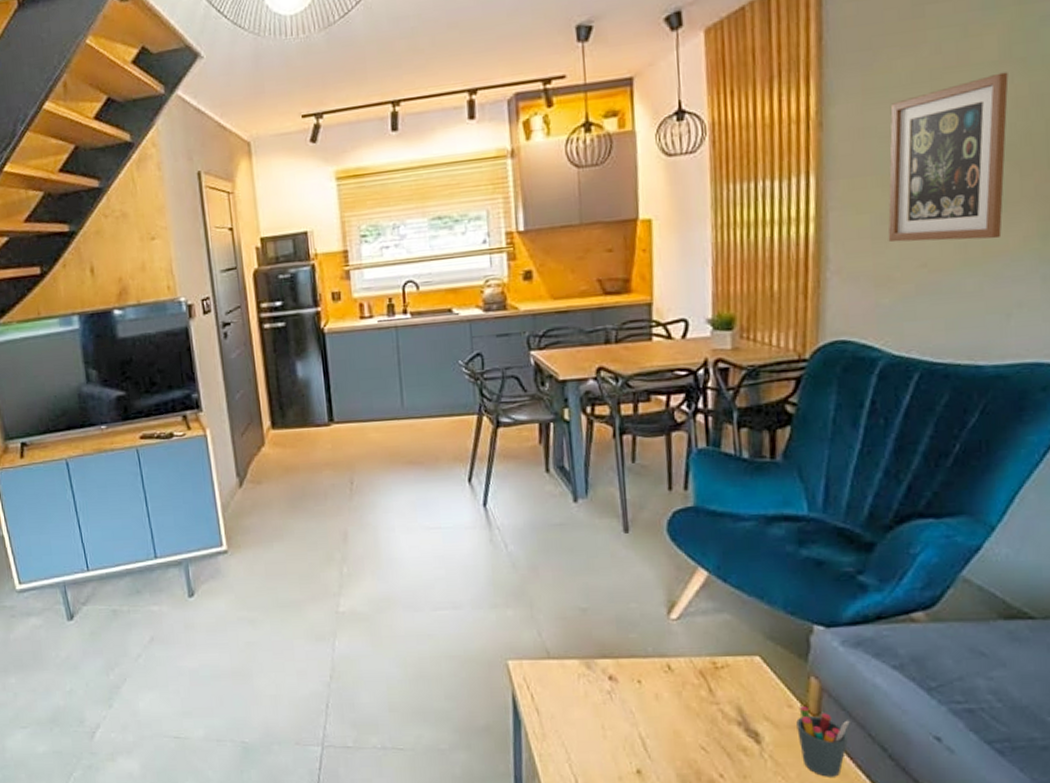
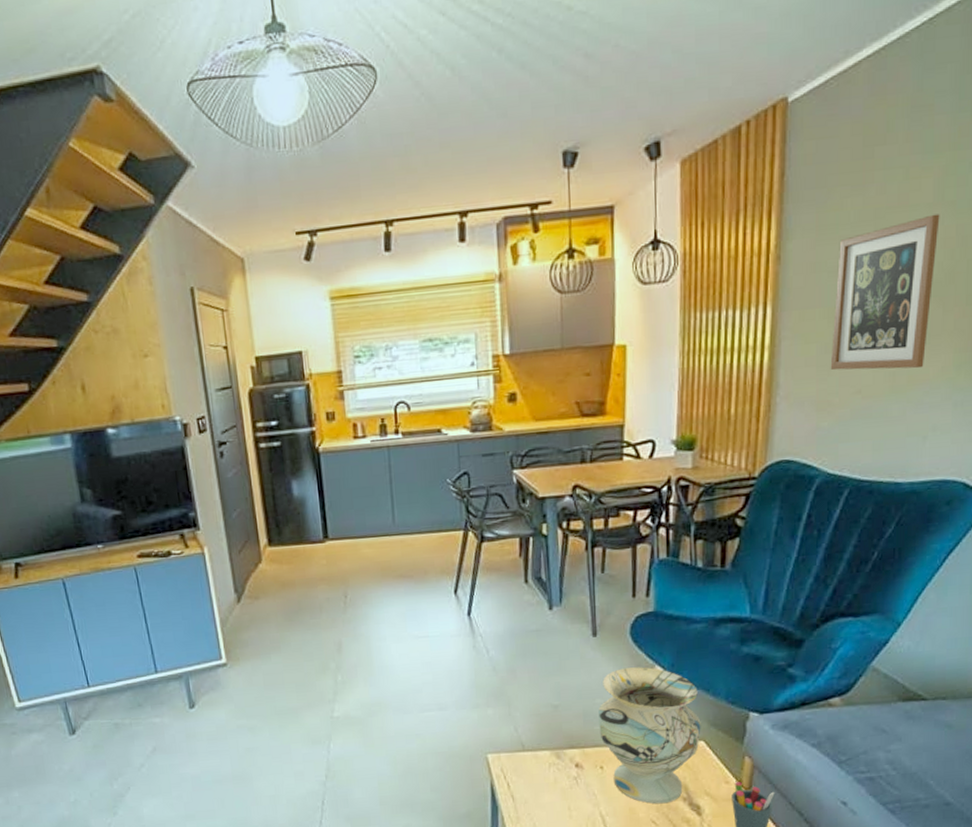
decorative vase: none [633,568,756,728] -> present [598,667,701,804]

